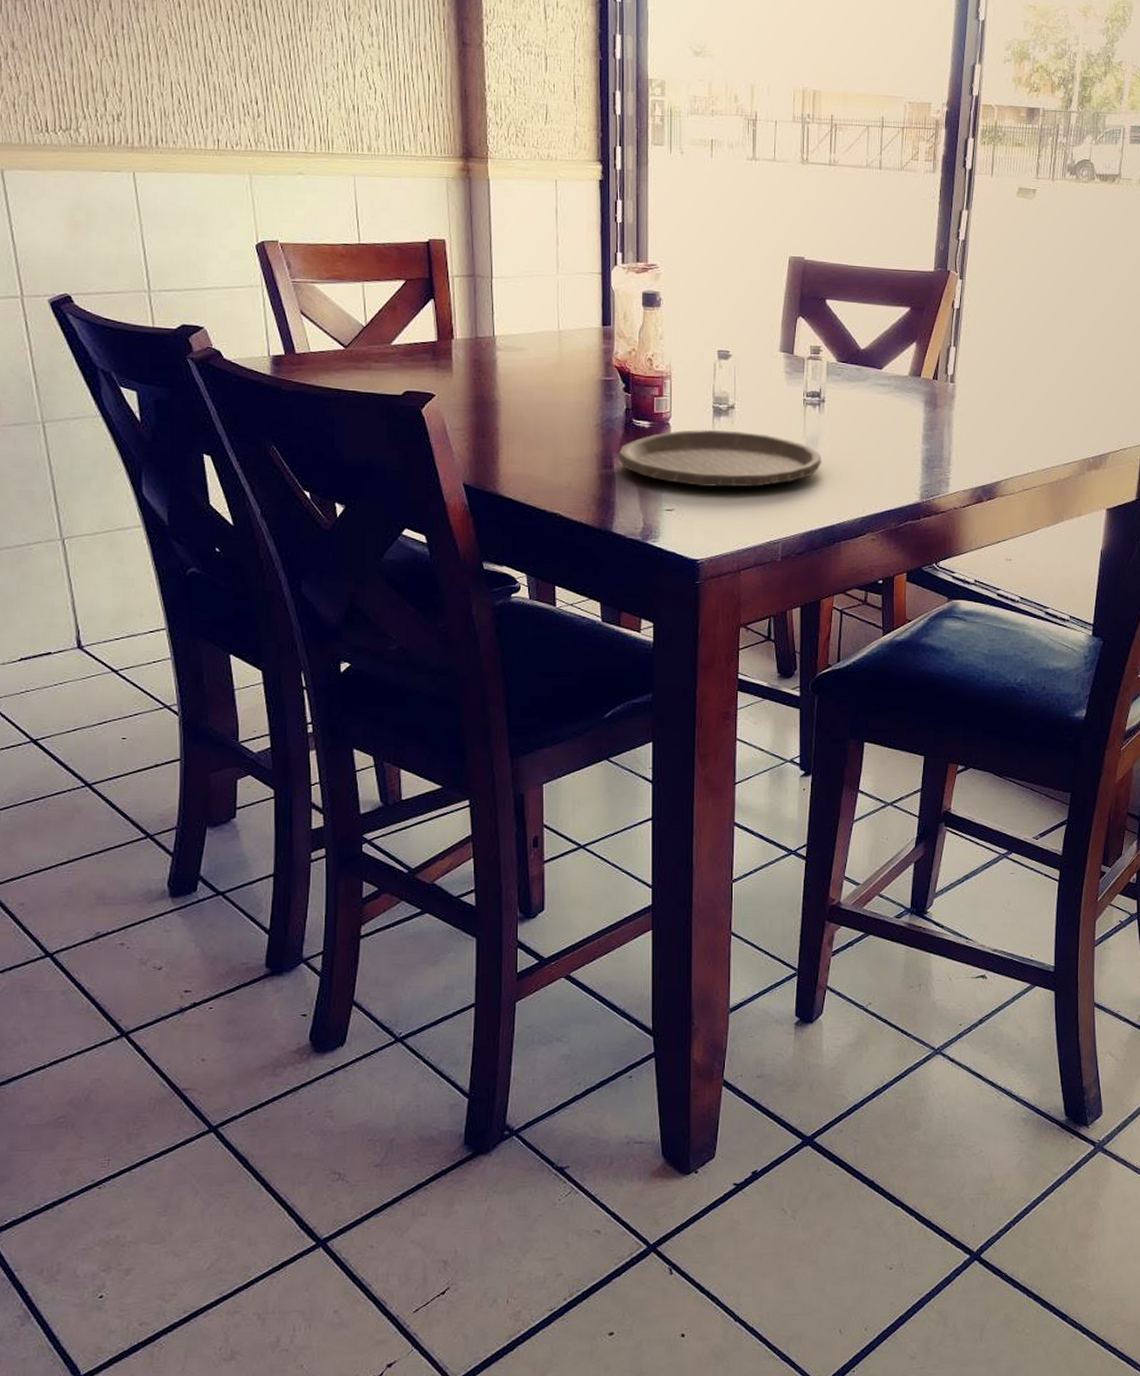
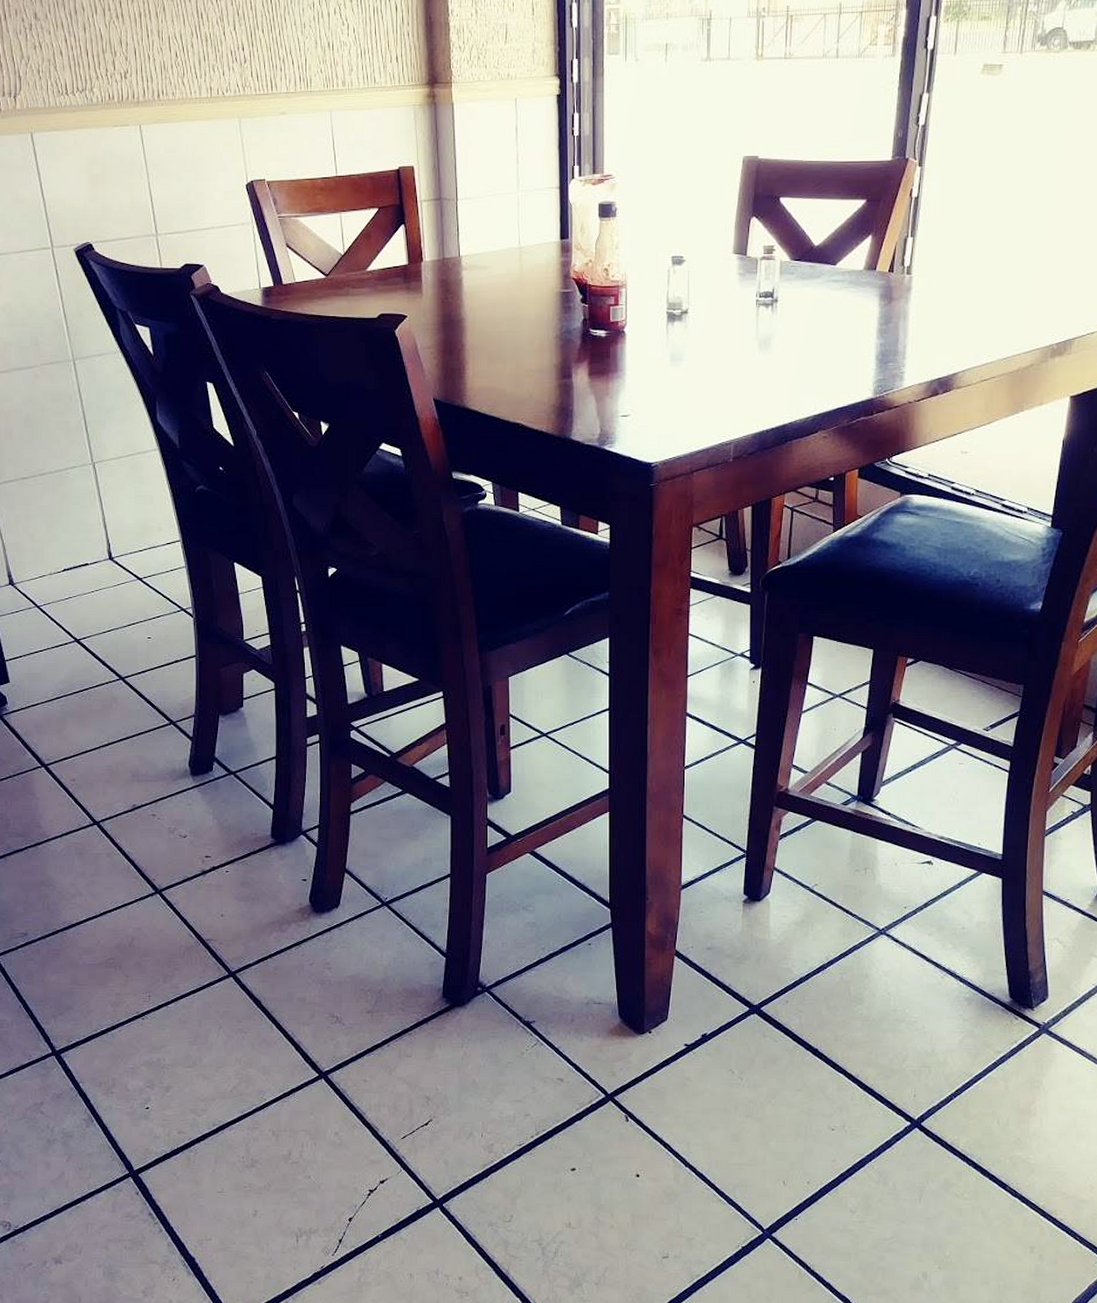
plate: present [618,430,822,487] -> none [576,336,775,391]

